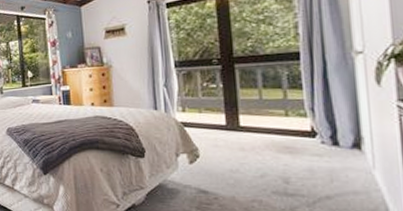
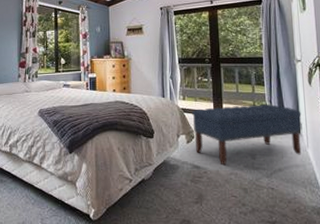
bench: none [195,113,364,191] -> present [192,104,302,166]

